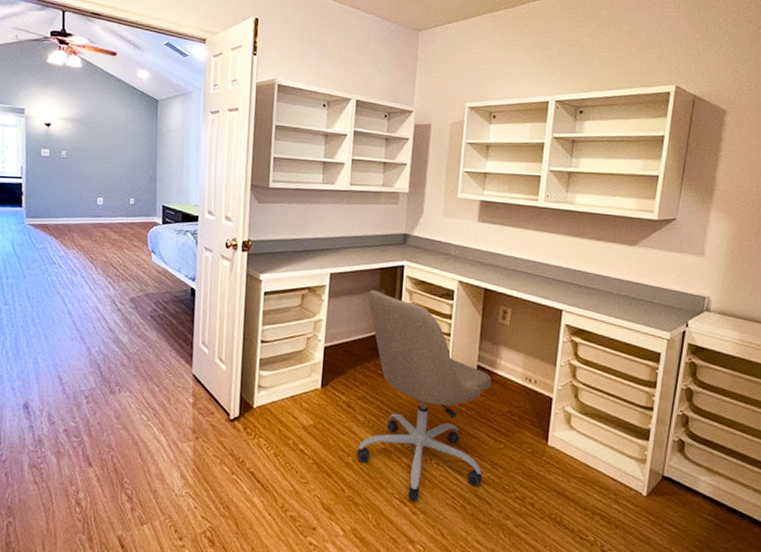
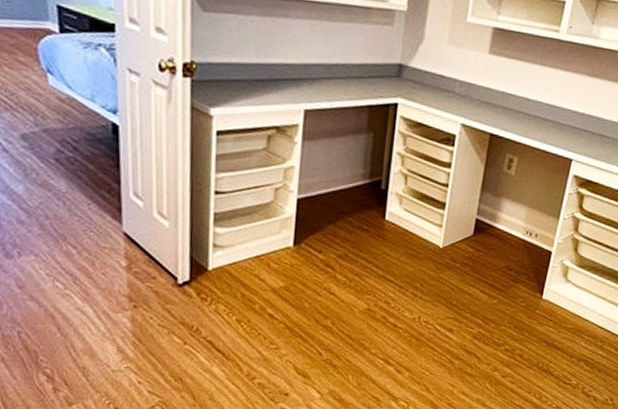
office chair: present [356,290,492,501] -> none [335,132,491,360]

